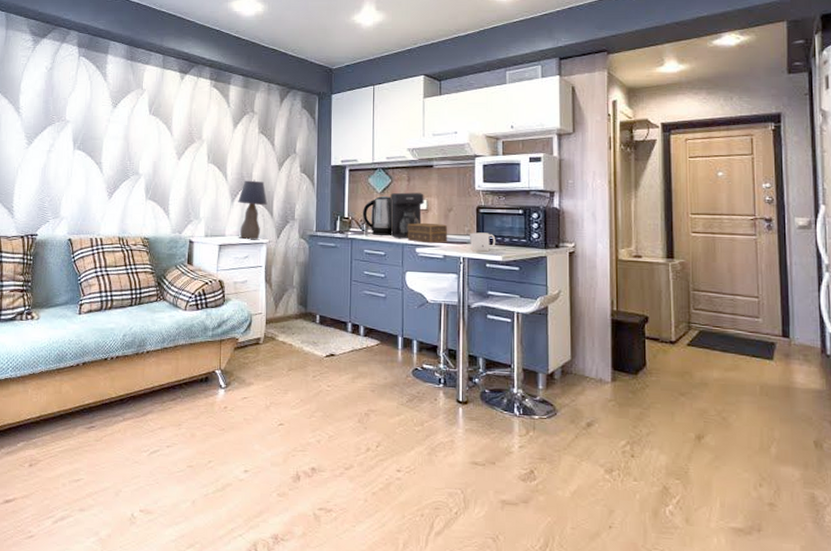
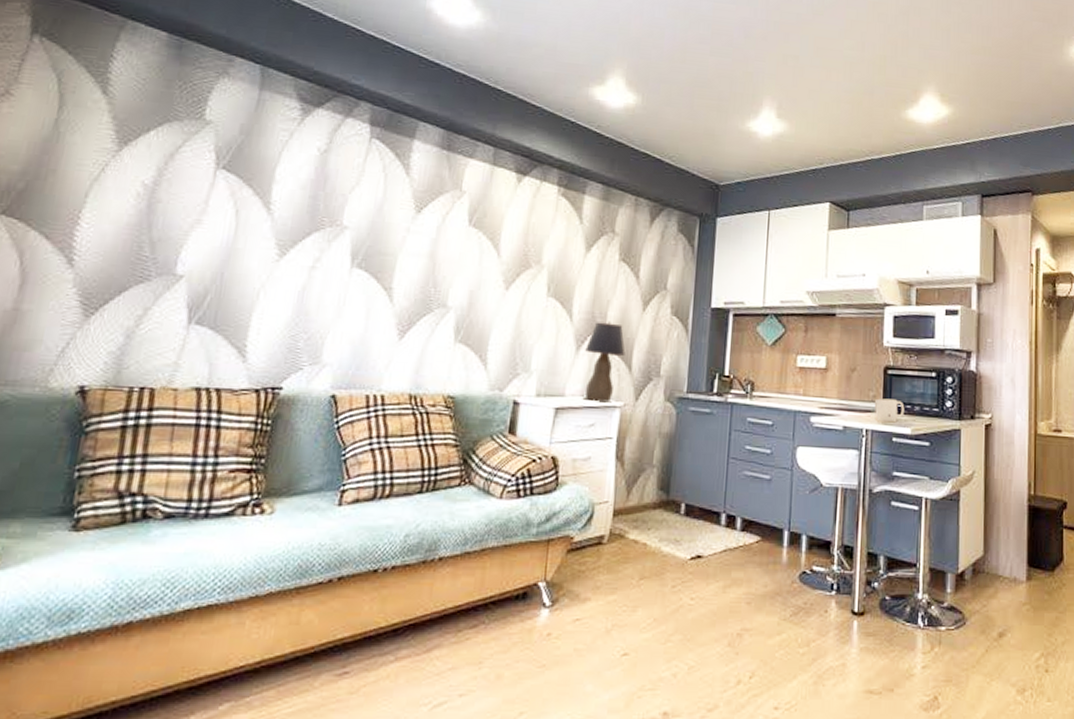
kettle: present [363,196,393,237] -> none [747,350,784,402]
coffee maker: present [390,192,424,240] -> none [780,345,824,406]
decorative box: present [407,222,448,244] -> none [801,384,850,412]

